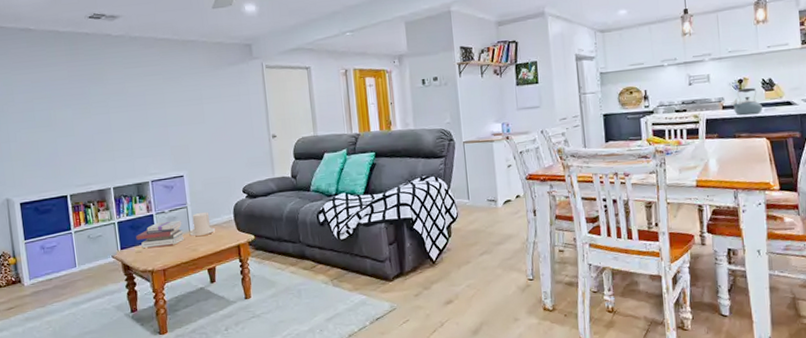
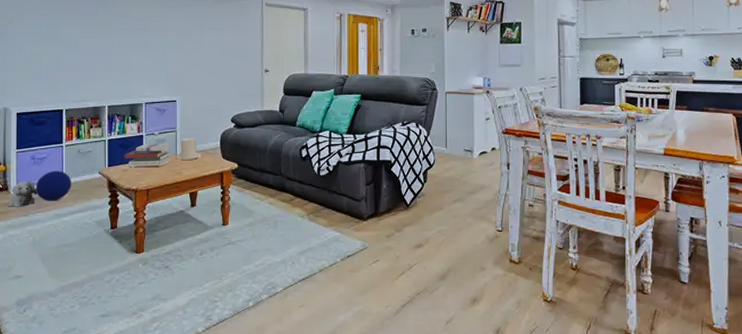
plush toy: none [22,271,52,300] -> present [7,181,38,207]
ball: none [48,258,86,290] -> present [35,171,72,201]
kettle: present [731,88,762,116] -> none [701,66,730,91]

